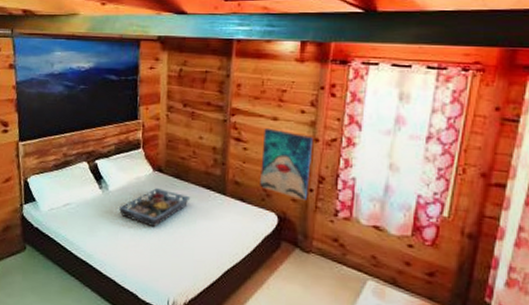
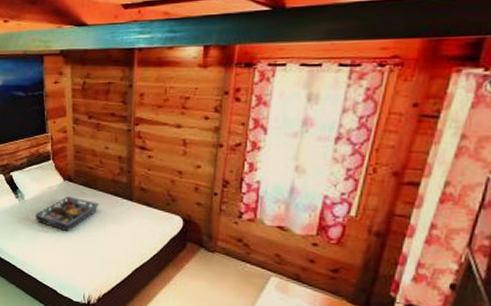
wall art: present [260,129,314,200] -> none [165,136,218,204]

